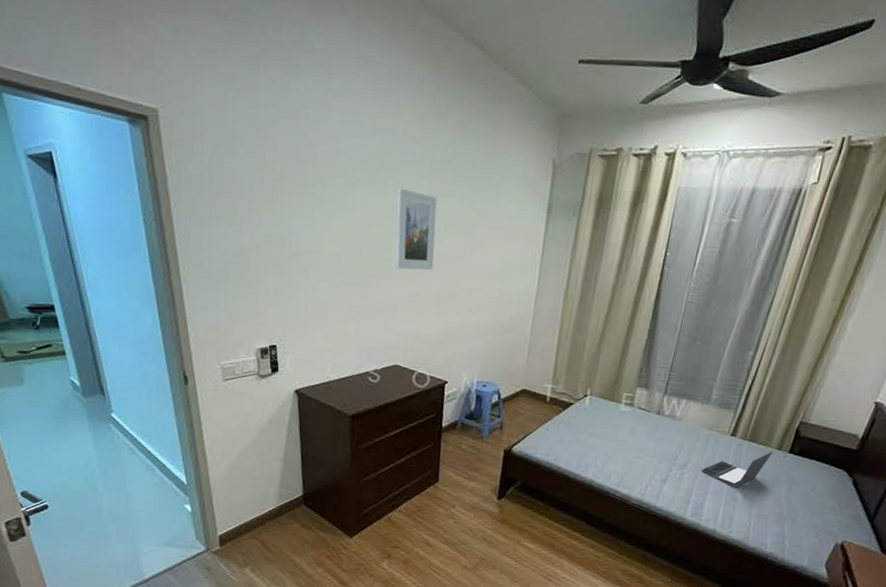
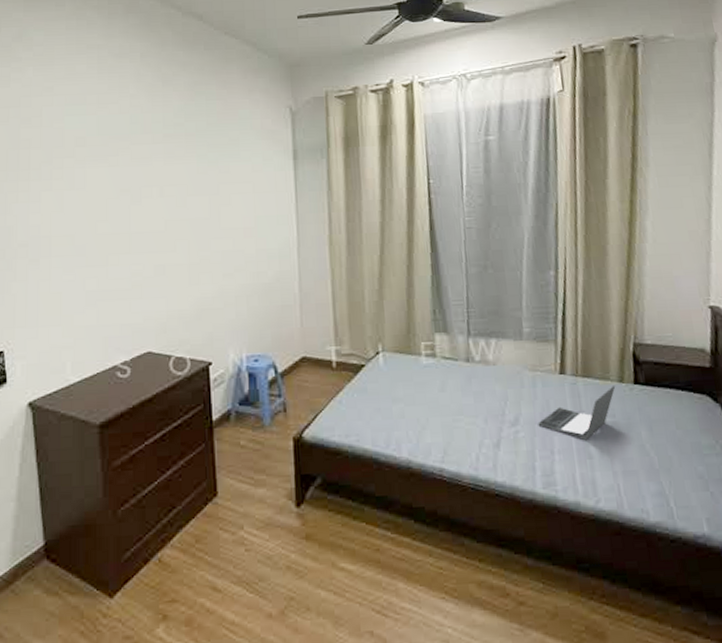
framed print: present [395,189,438,270] -> none [130,158,179,241]

